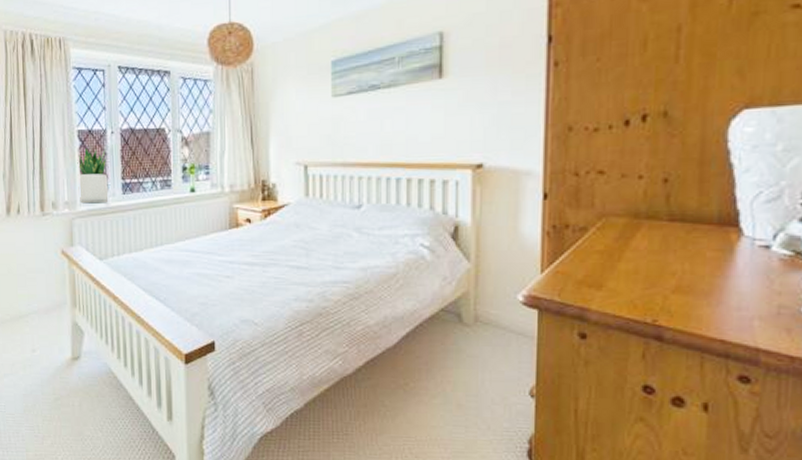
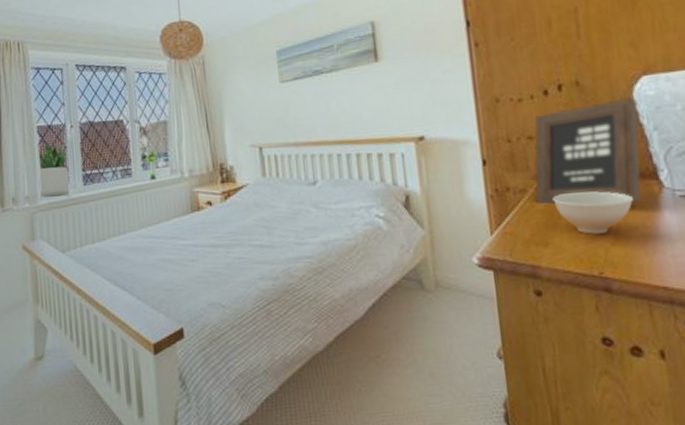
picture frame: none [595,133,732,249] -> present [534,97,641,206]
bowl: none [615,233,707,280] -> present [552,190,634,234]

